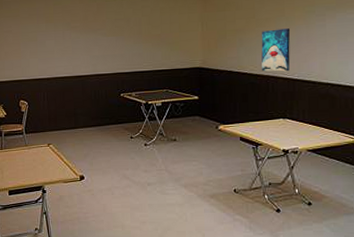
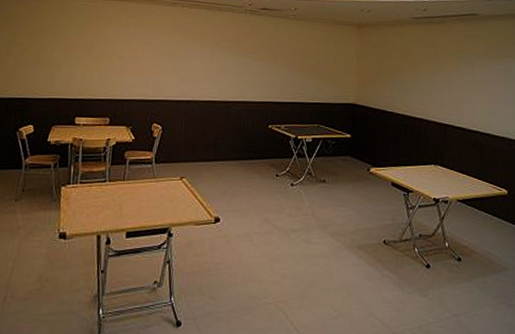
wall art: present [261,28,291,72] -> none [415,72,443,116]

